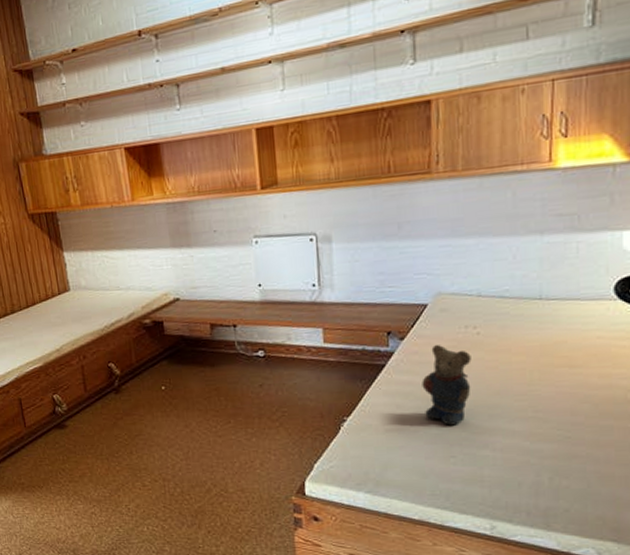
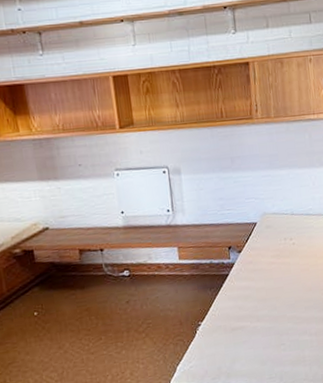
teddy bear: present [422,345,472,426] -> none [256,255,292,319]

